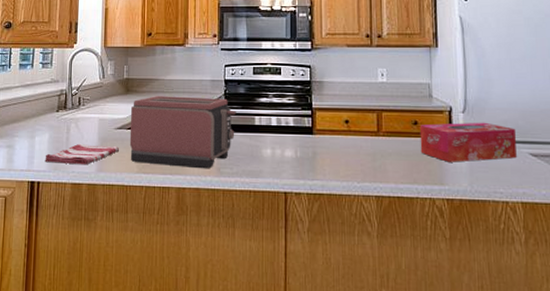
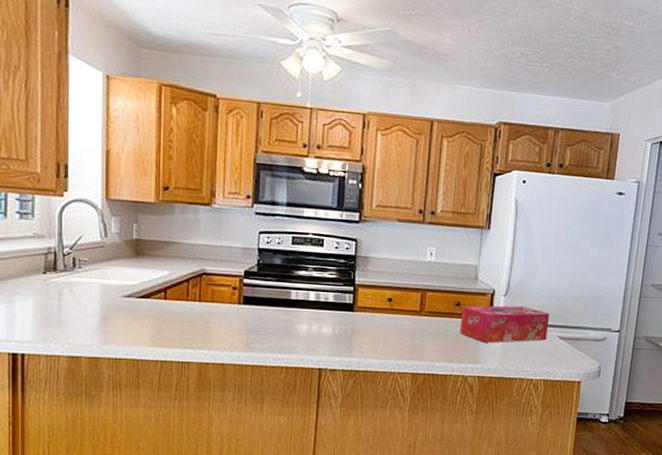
dish towel: present [45,143,120,165] -> none [30,311,129,337]
toaster: present [129,96,236,169] -> none [141,261,270,344]

